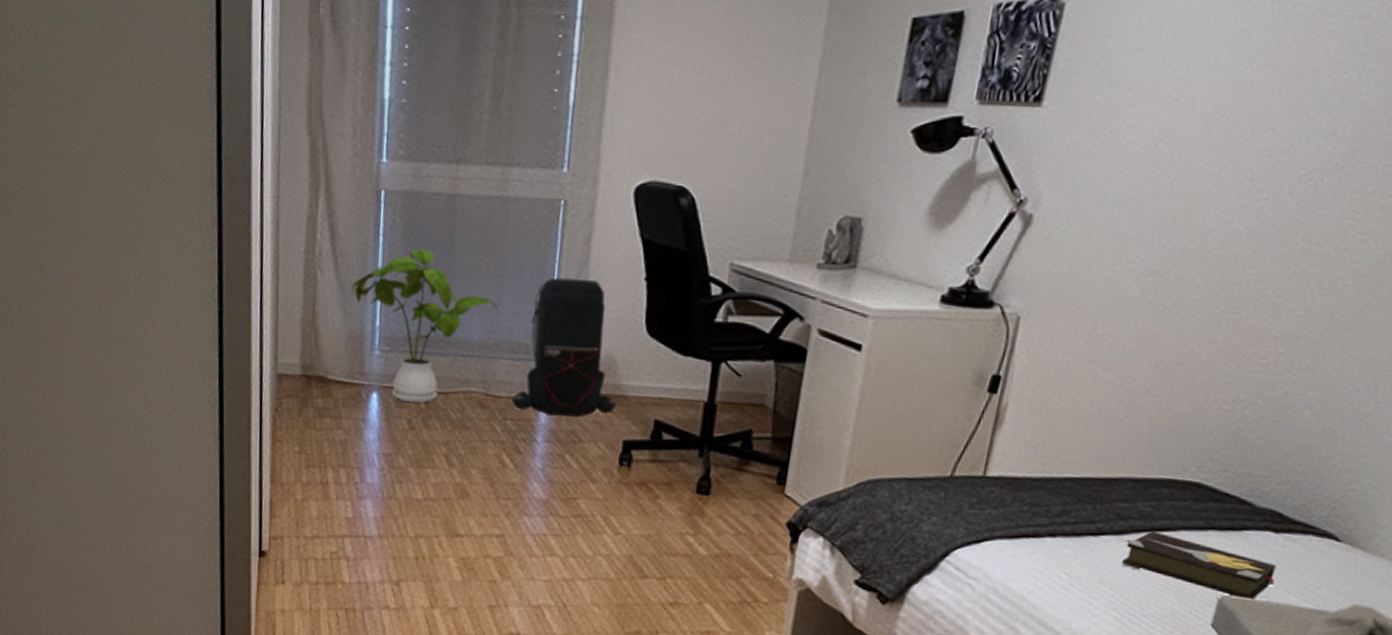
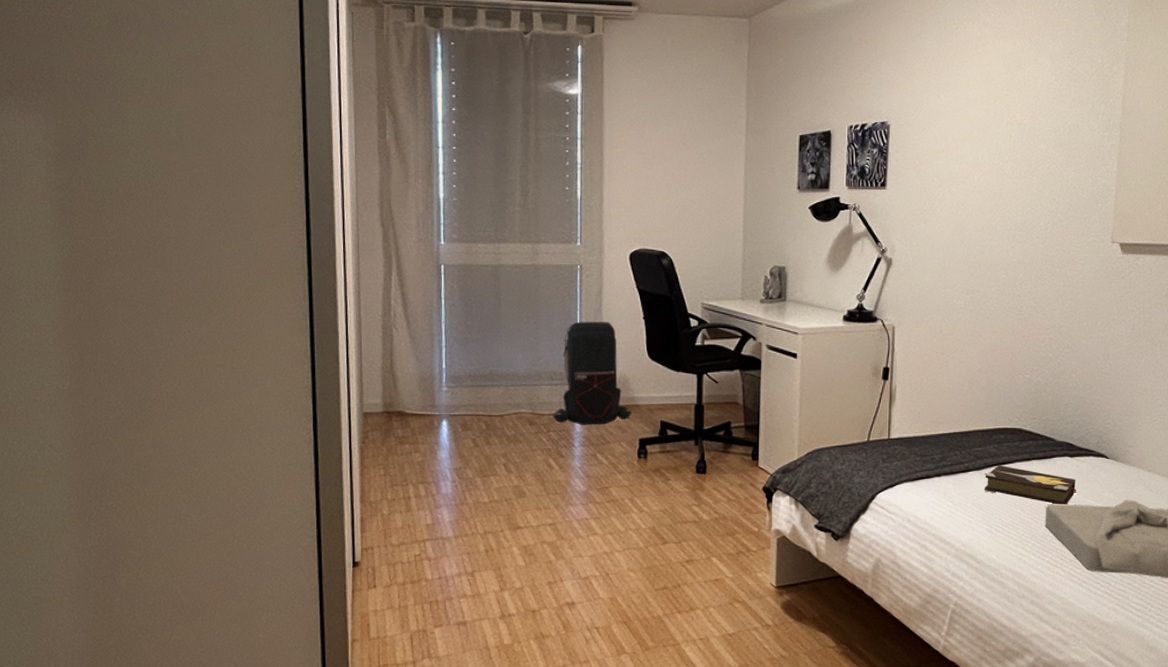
house plant: present [351,248,499,403] -> none [422,306,538,425]

